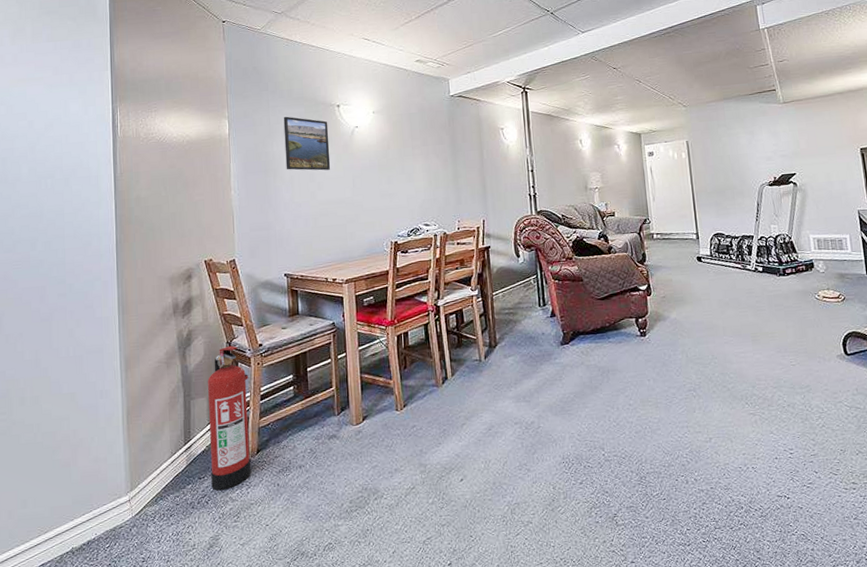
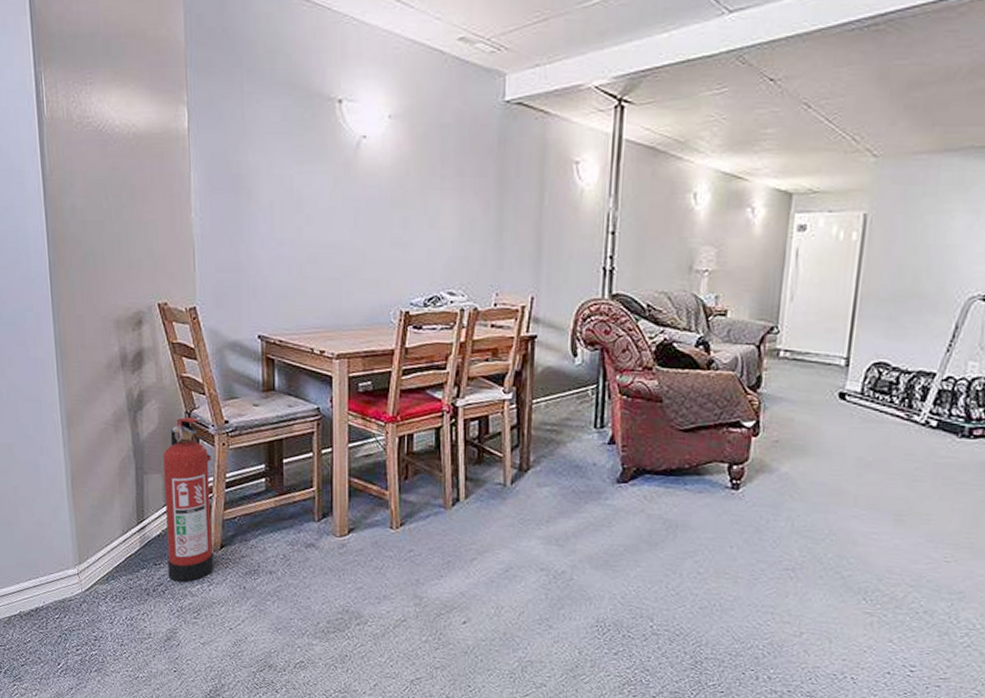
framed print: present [283,116,331,171] -> none [262,110,325,198]

